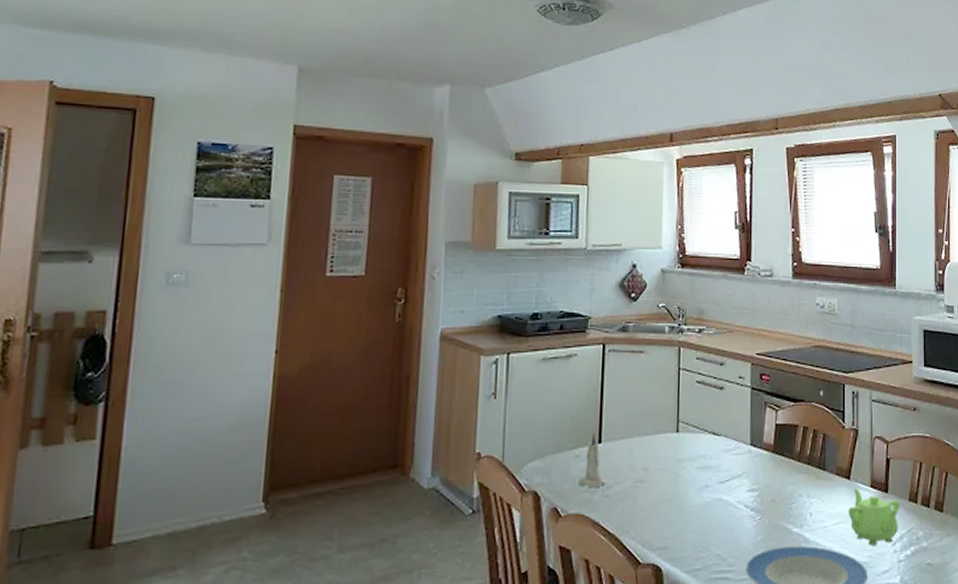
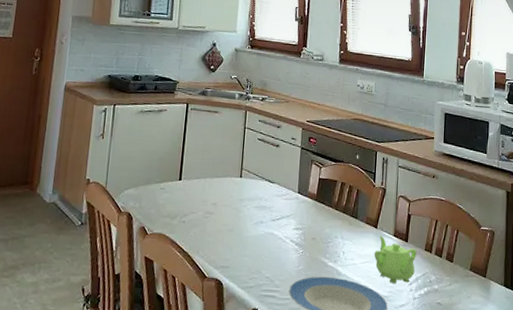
candle: present [578,433,608,488] -> none [162,172,185,215]

